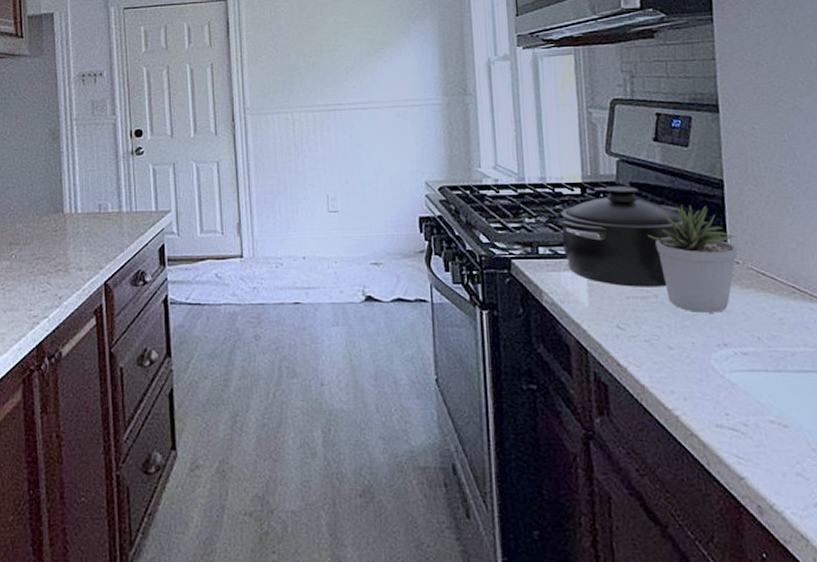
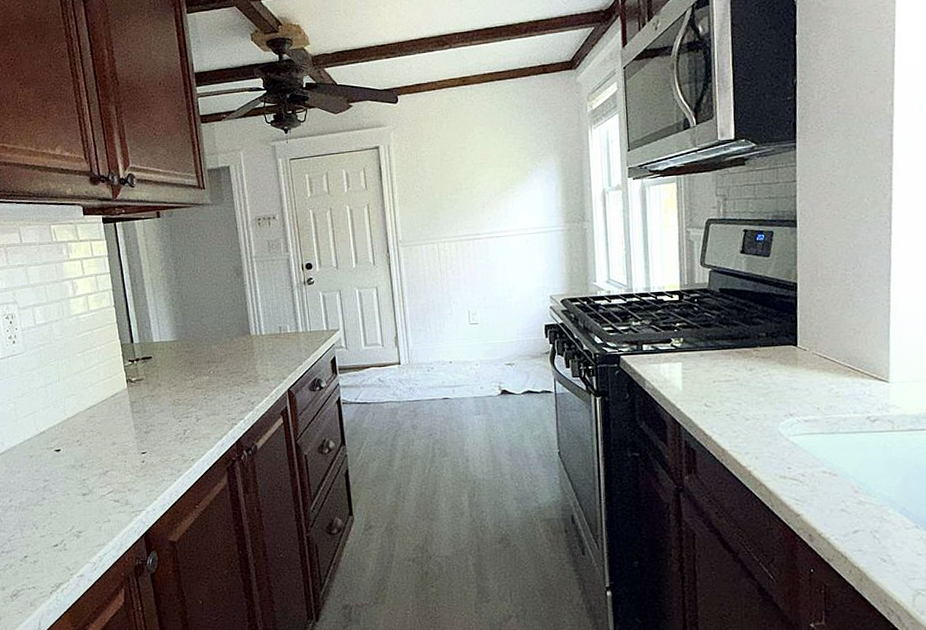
saucepan: present [560,185,687,287] -> none [661,291,765,373]
potted plant: present [647,205,738,313] -> none [732,304,806,391]

